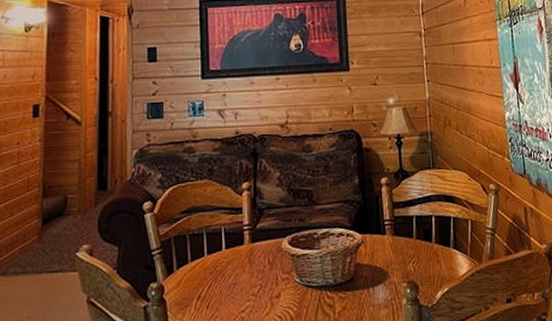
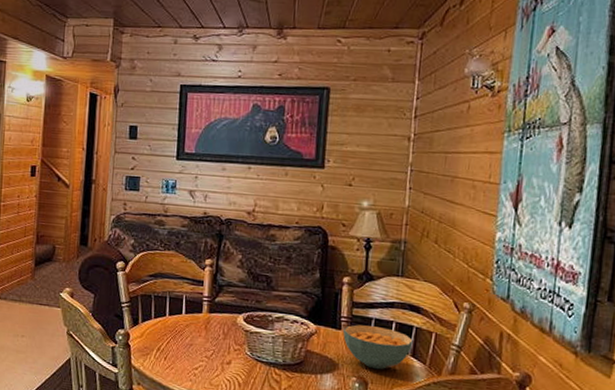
cereal bowl: none [389,223,453,270] -> present [343,324,413,370]

